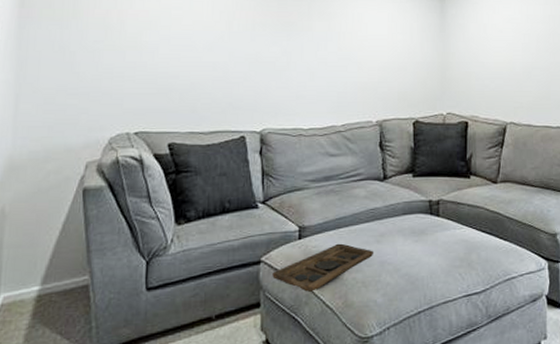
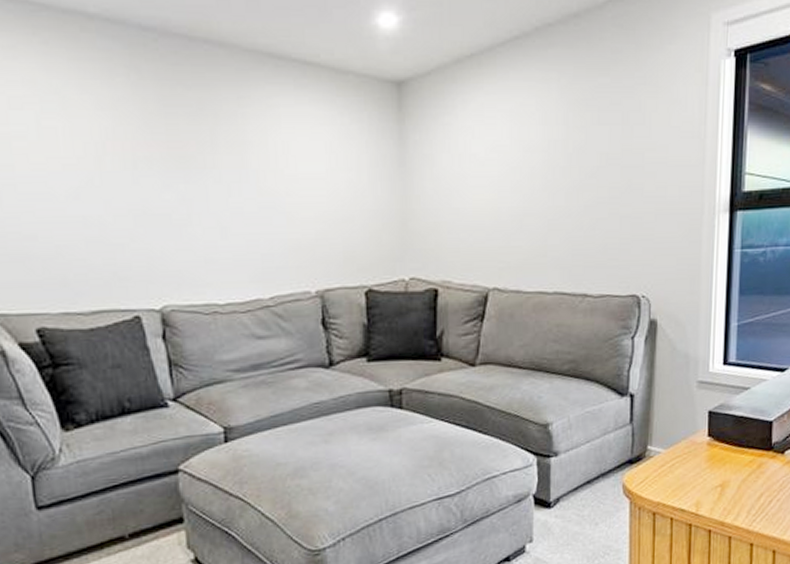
decorative tray: present [272,243,374,292] -> none [195,445,322,503]

